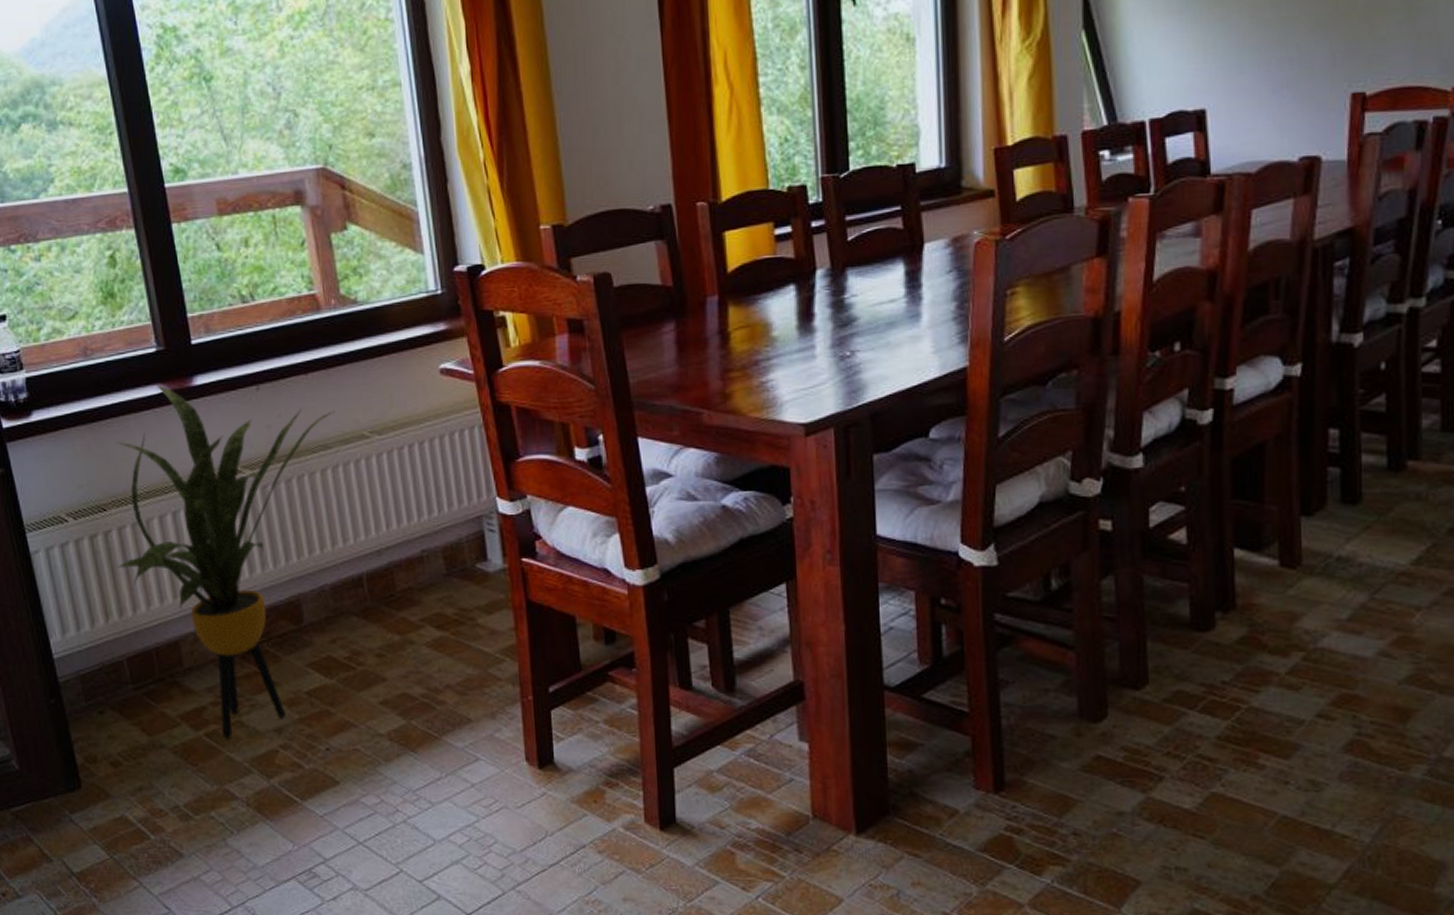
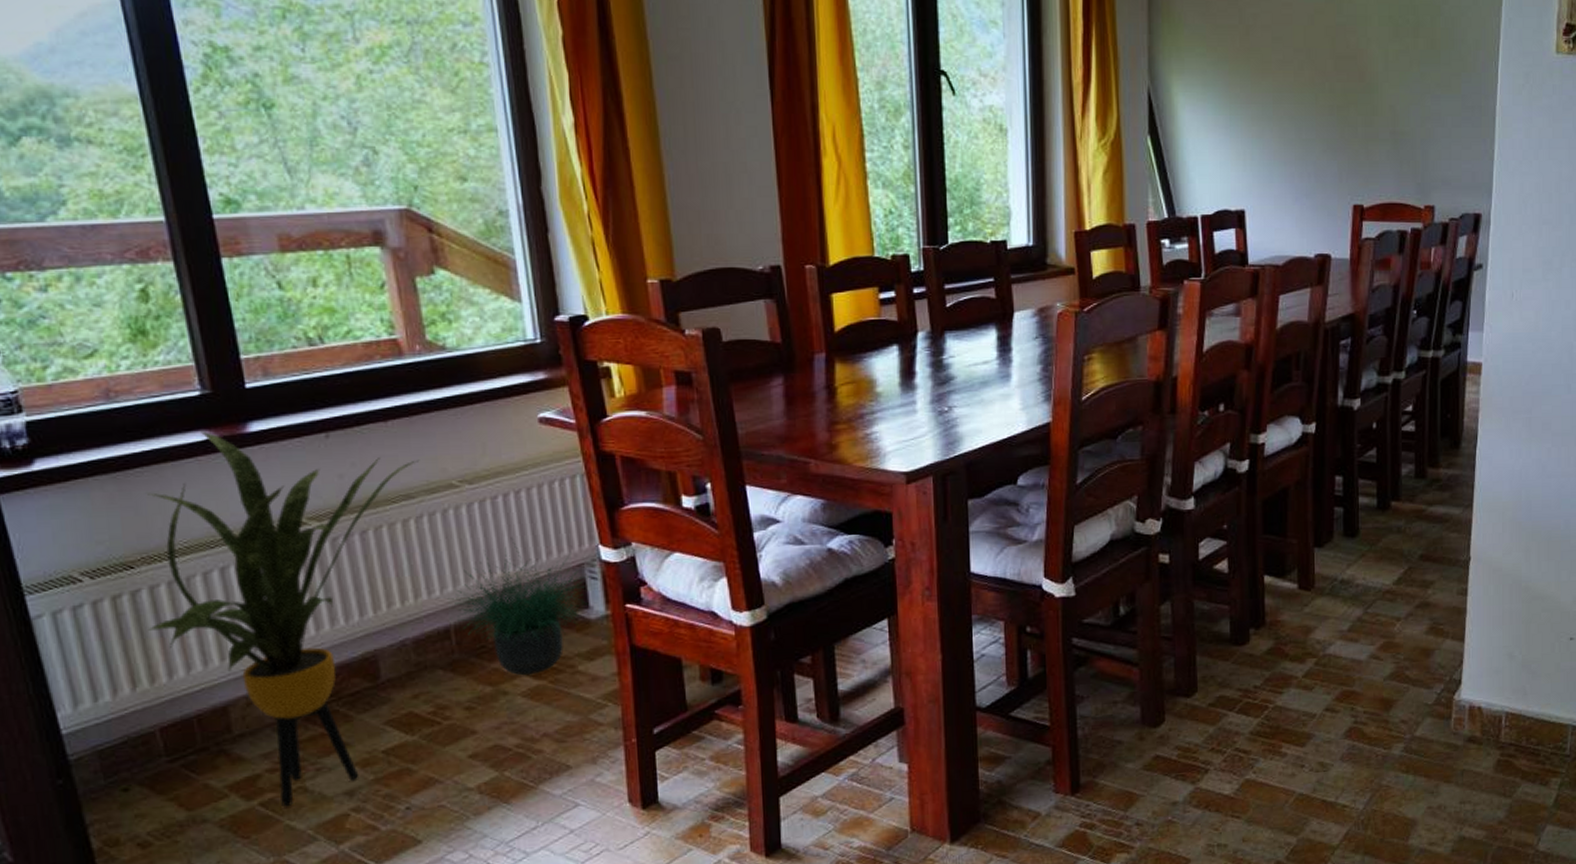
potted plant: none [360,488,495,626] -> present [448,538,598,676]

